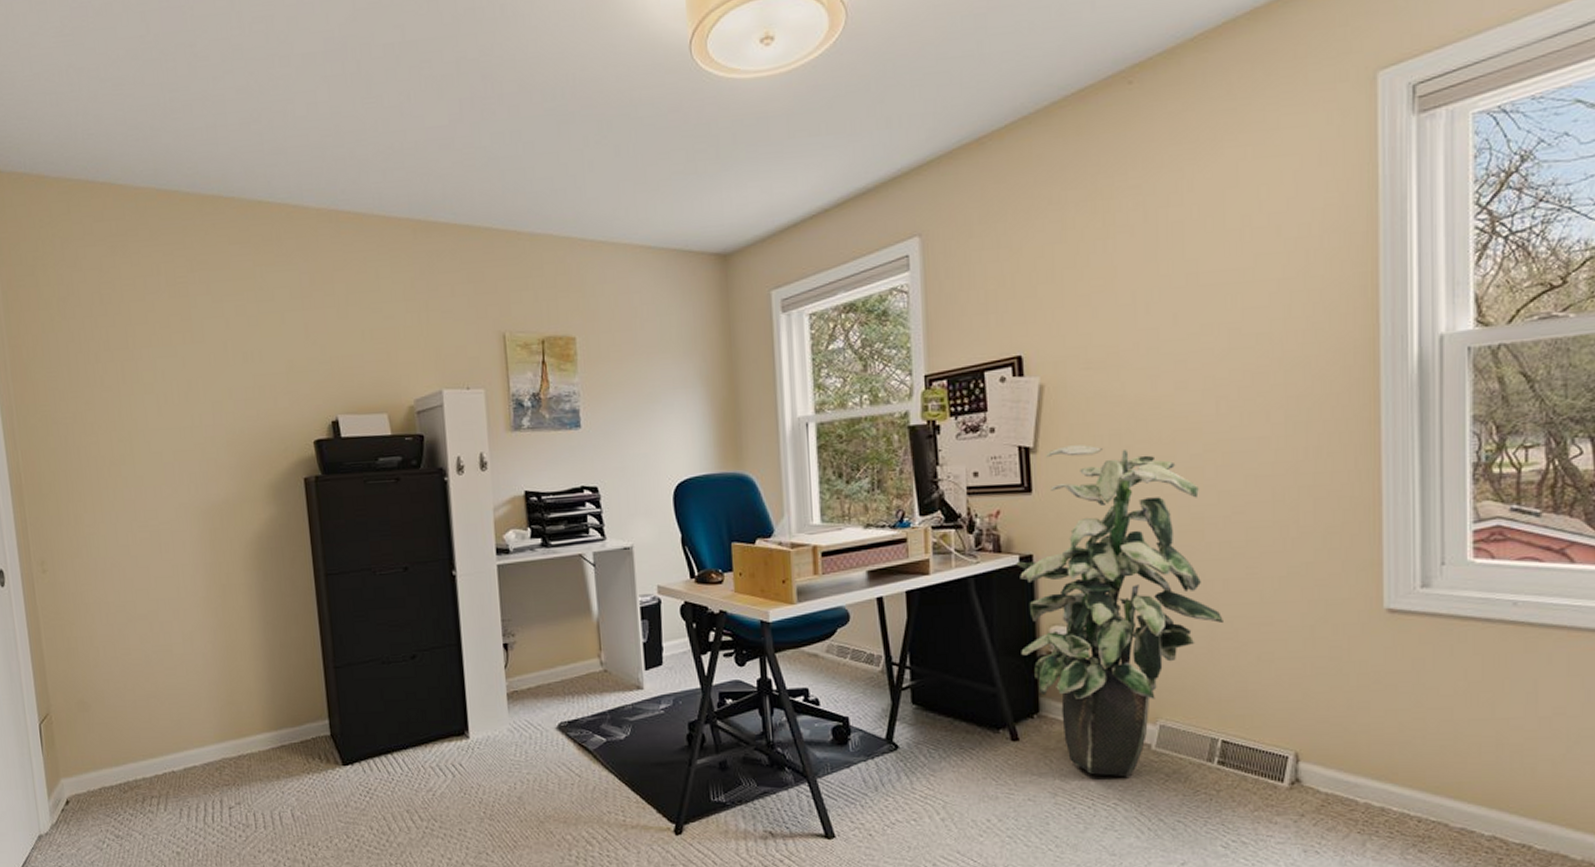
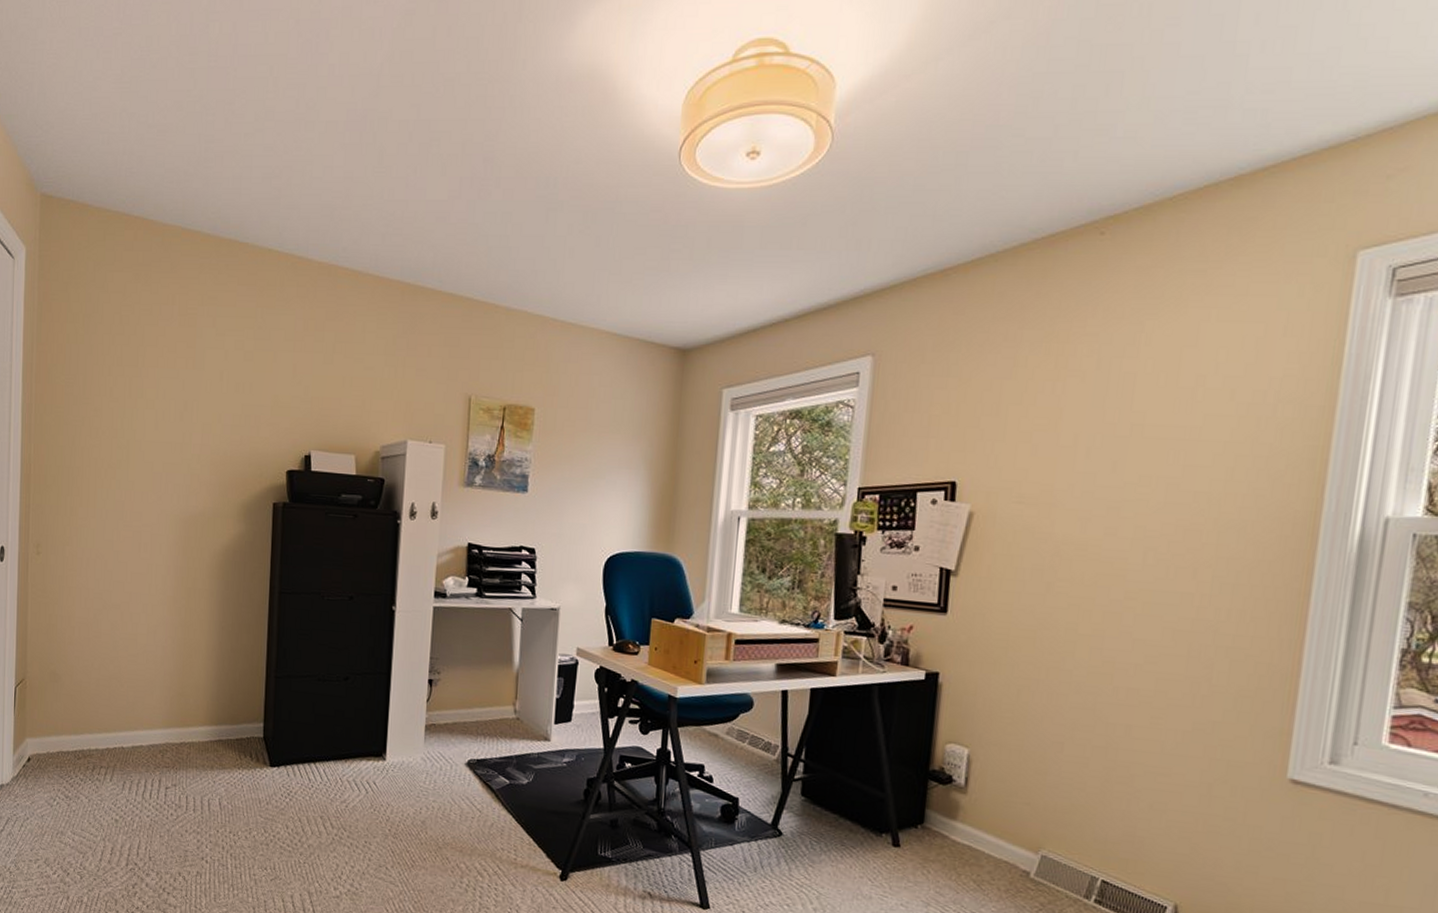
indoor plant: present [1016,445,1223,777] -> none [914,573,1121,900]

